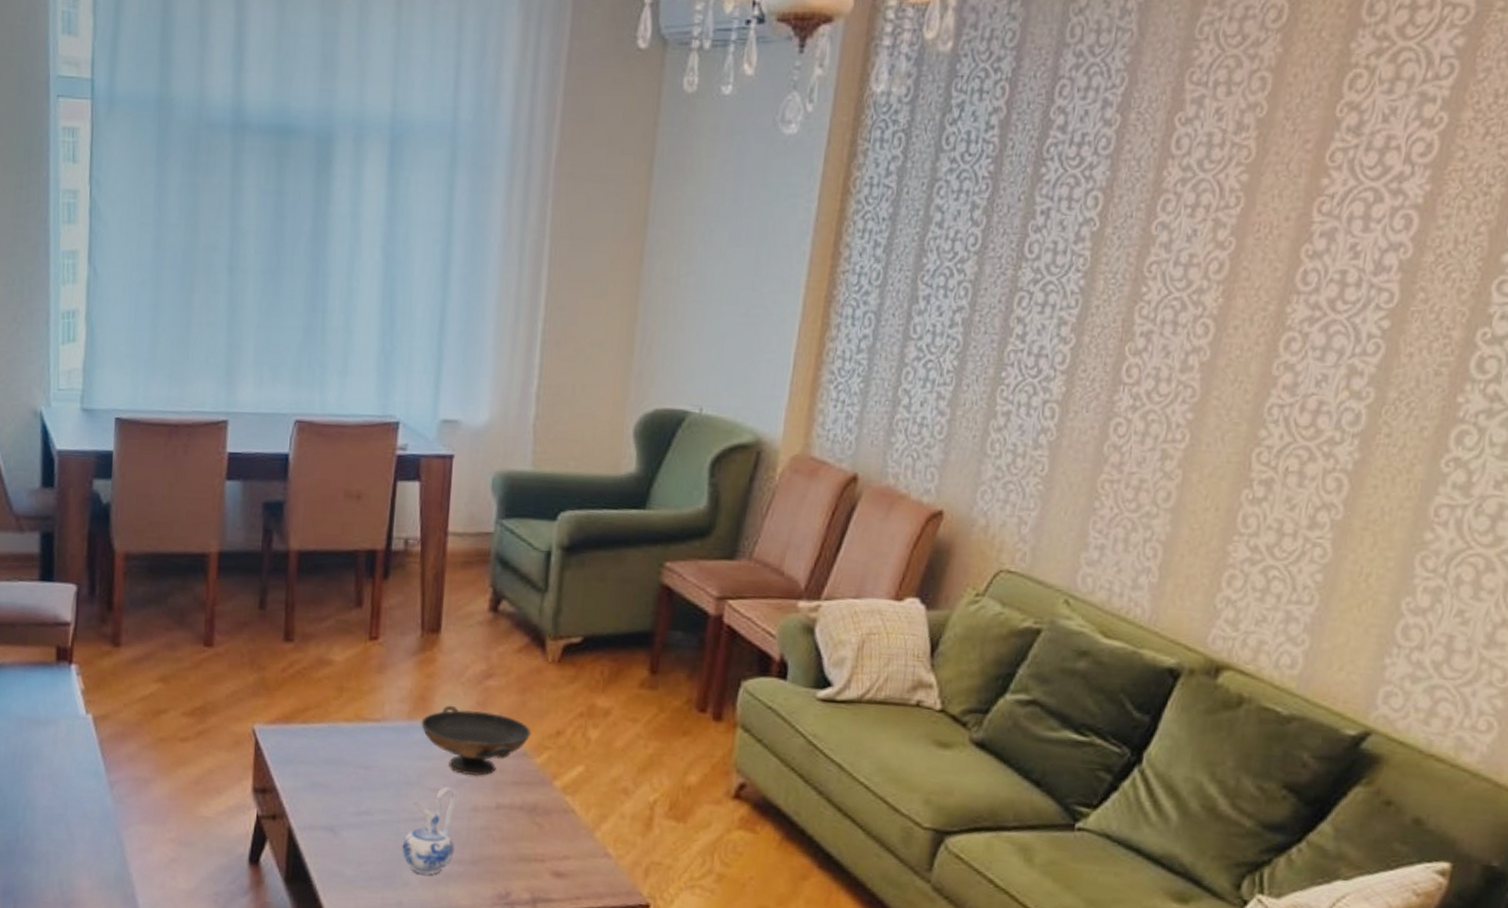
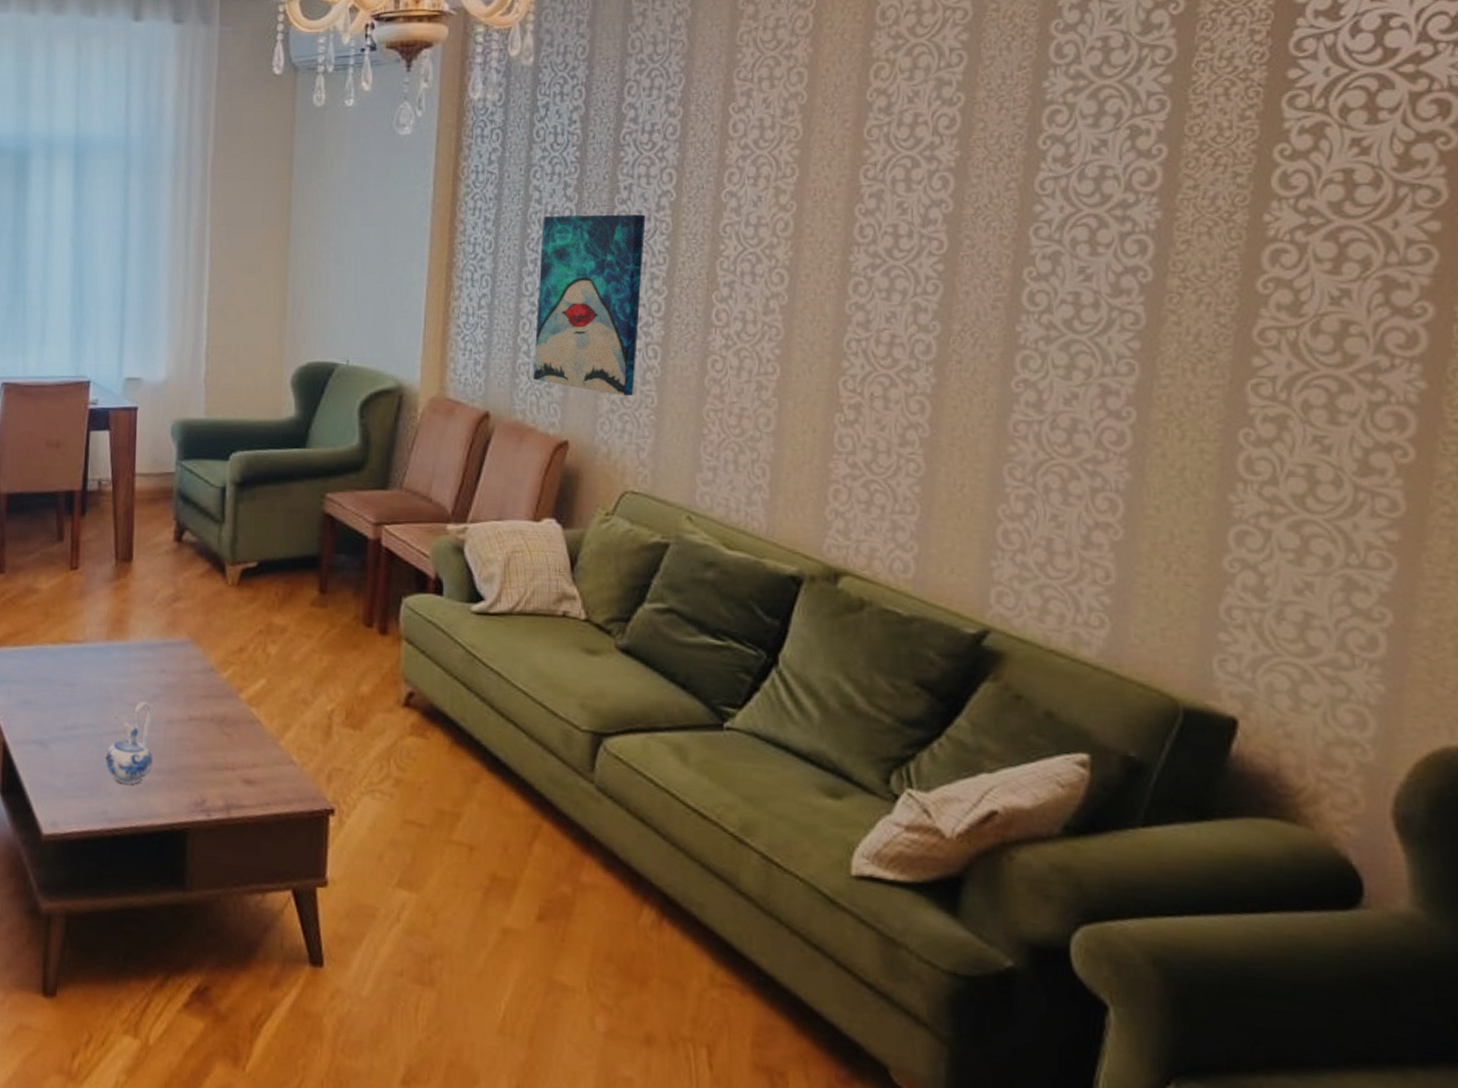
decorative bowl: present [421,705,532,776] -> none [118,626,217,691]
wall art: none [911,243,1062,461] -> present [533,214,646,396]

